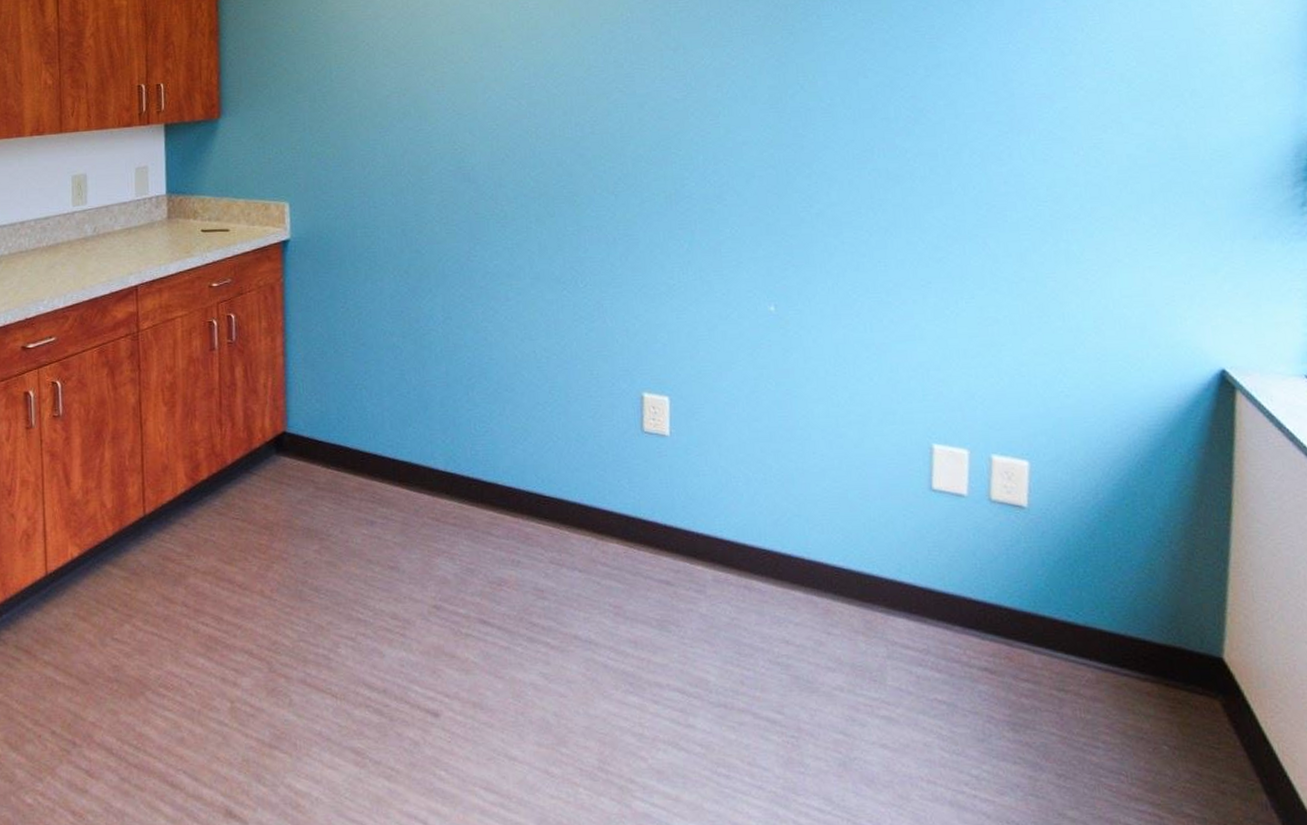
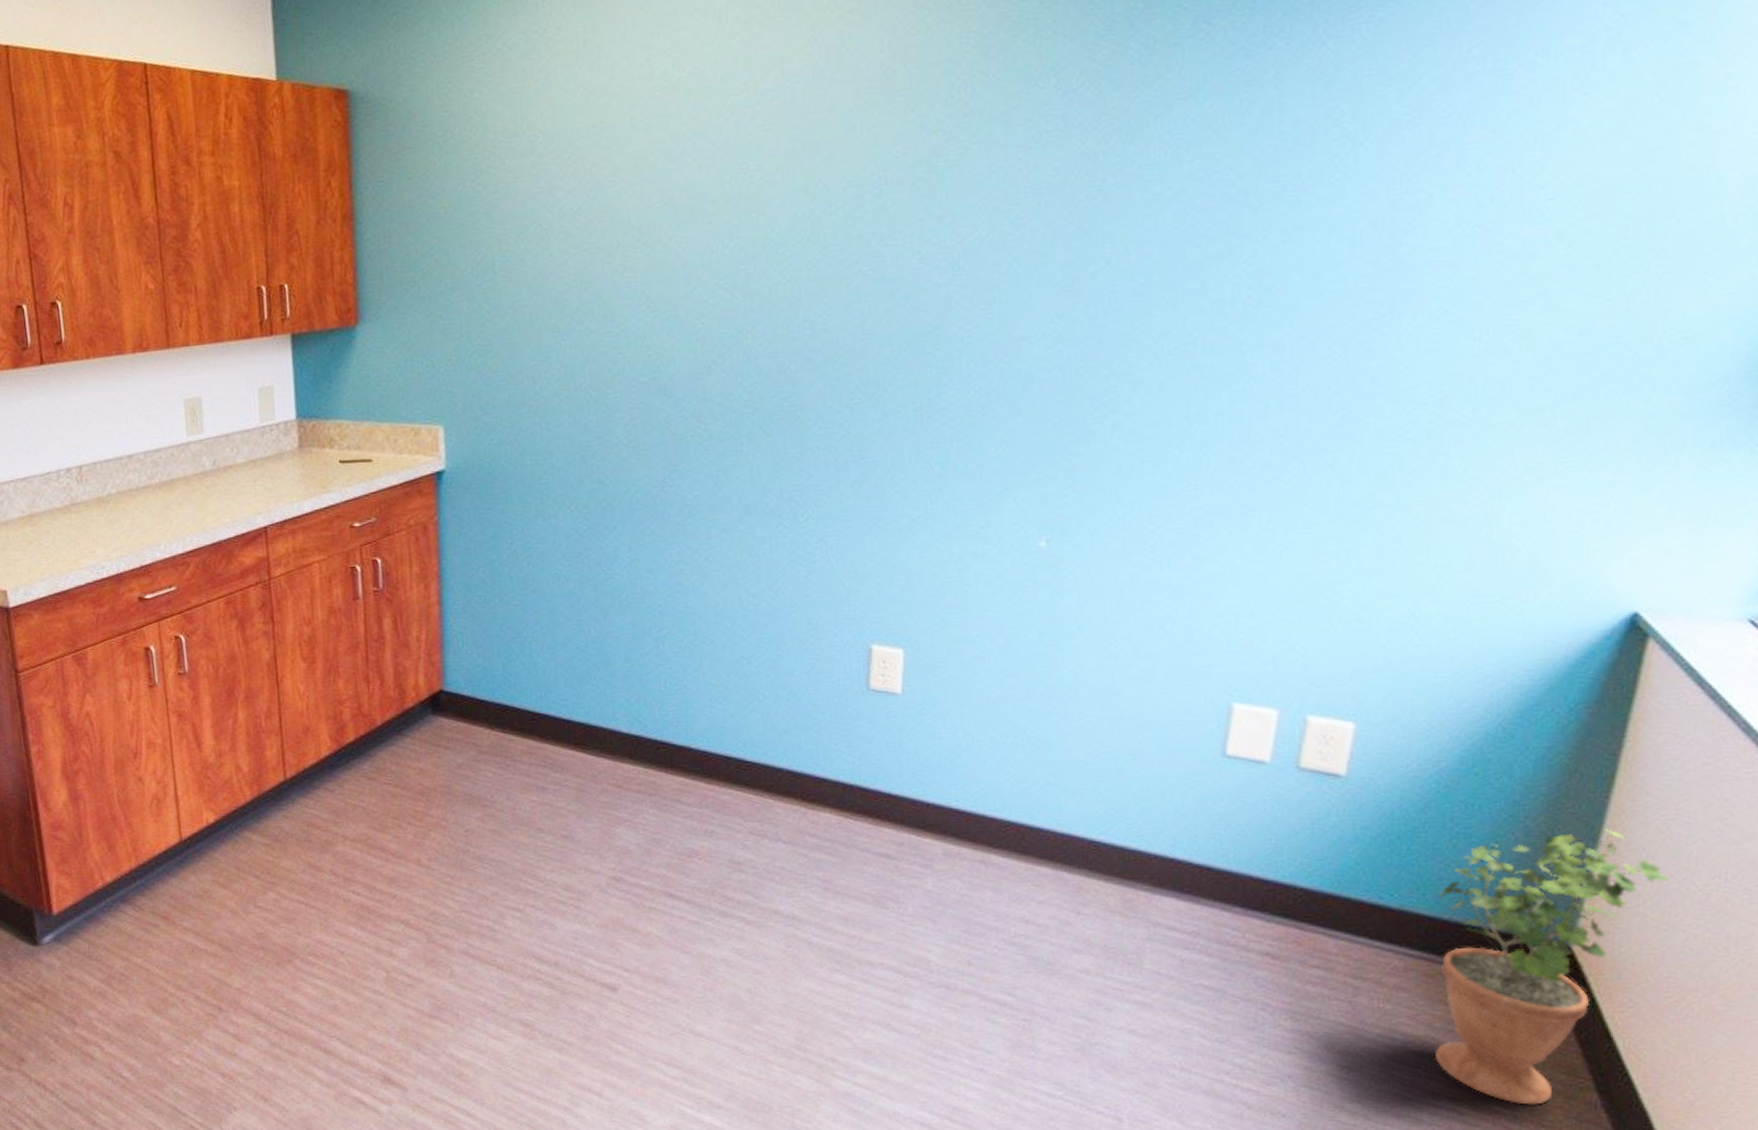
potted plant: none [1114,552,1287,808] -> present [1435,829,1669,1105]

